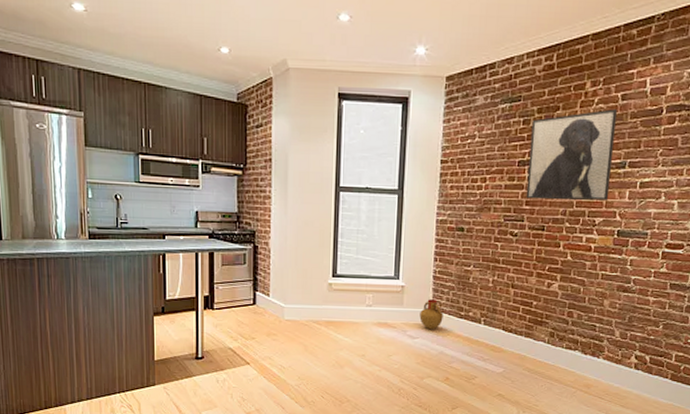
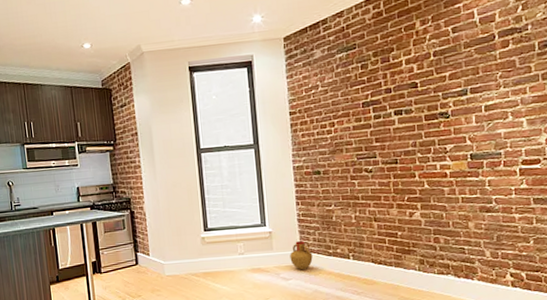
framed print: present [526,109,617,201] -> none [370,42,456,136]

